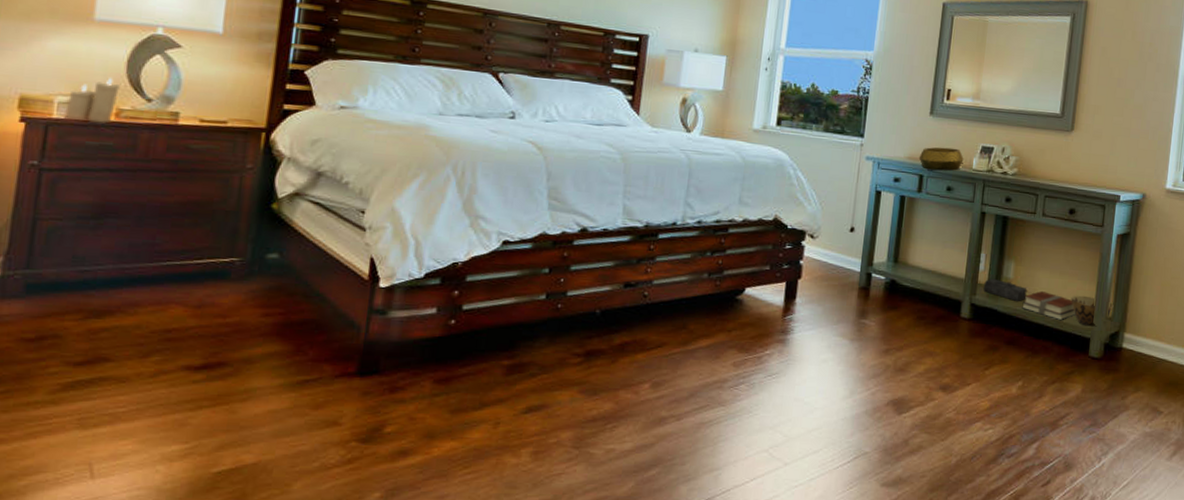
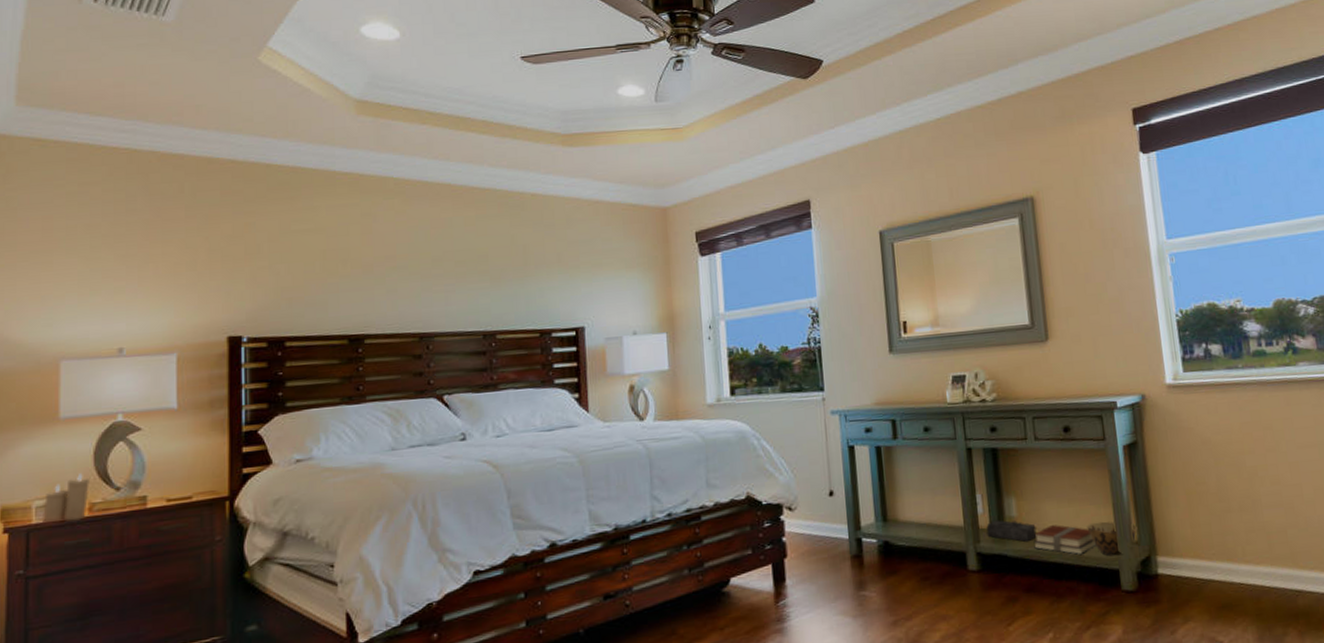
decorative bowl: present [918,147,964,172] -> none [887,383,936,413]

